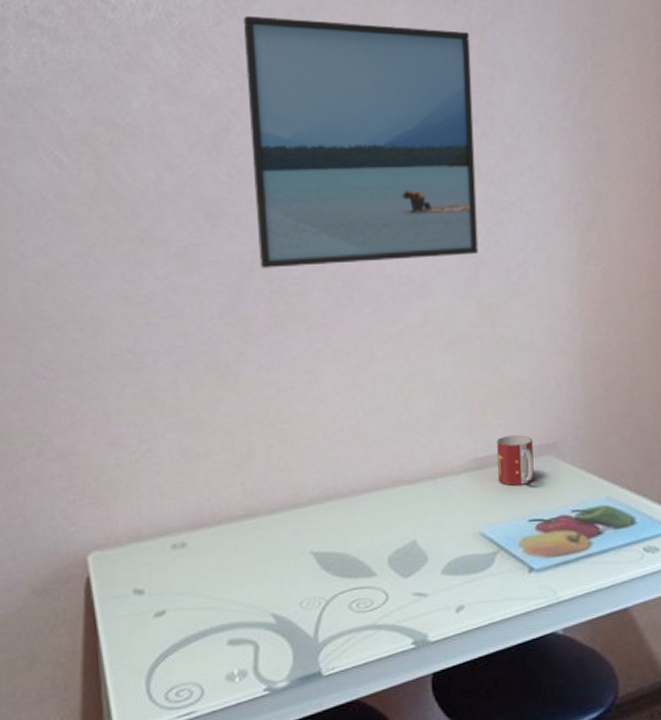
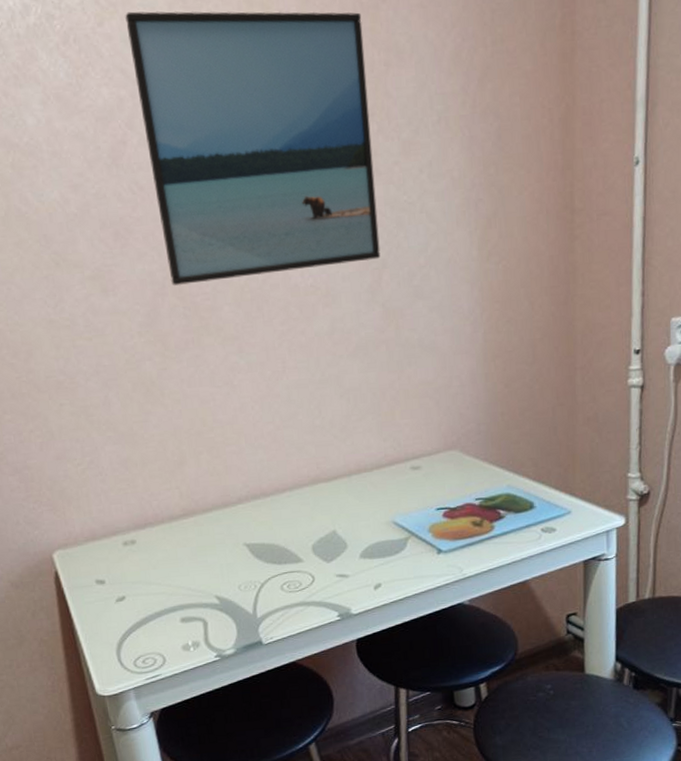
mug: present [496,435,535,486] -> none [405,432,441,479]

